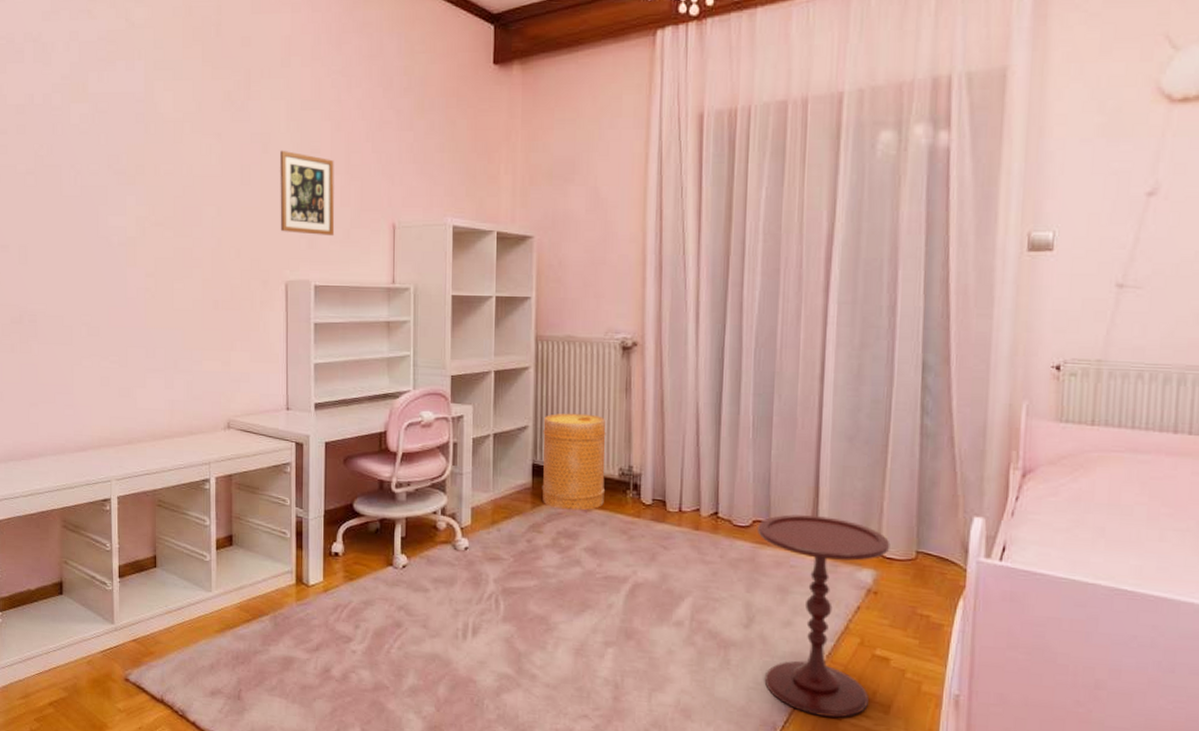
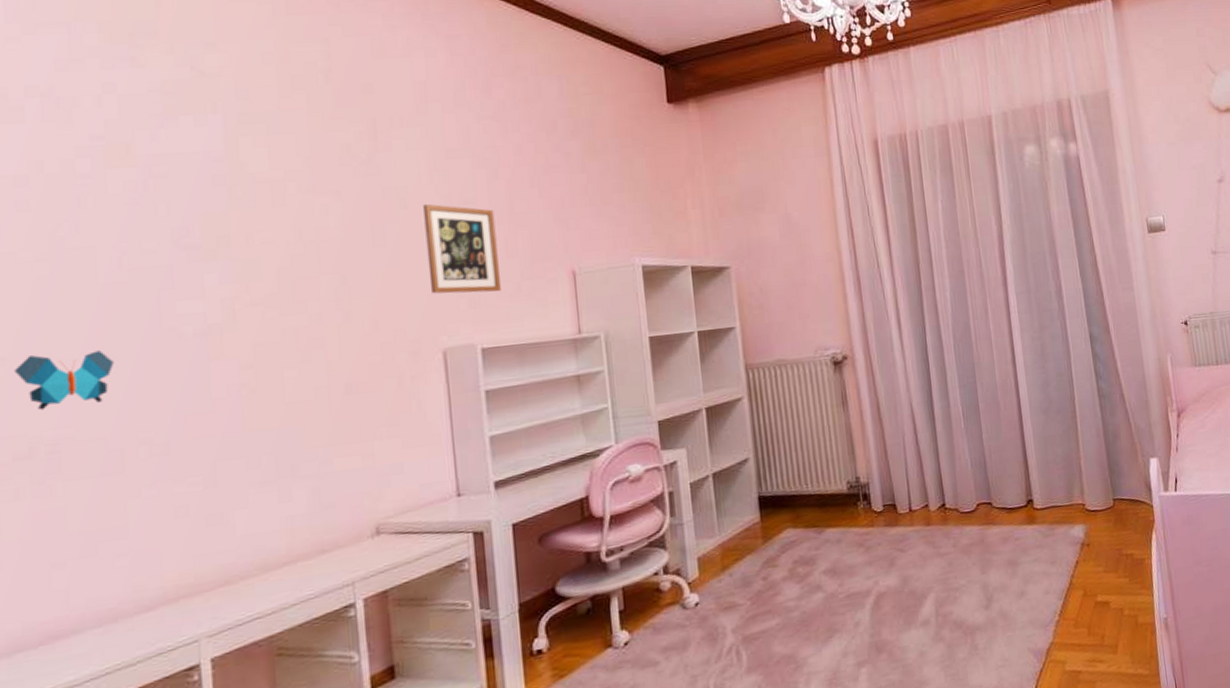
decorative butterfly: none [13,246,70,289] -> present [13,350,115,411]
basket: present [542,413,606,511] -> none [764,433,837,537]
side table: present [758,514,891,718] -> none [982,485,1100,675]

